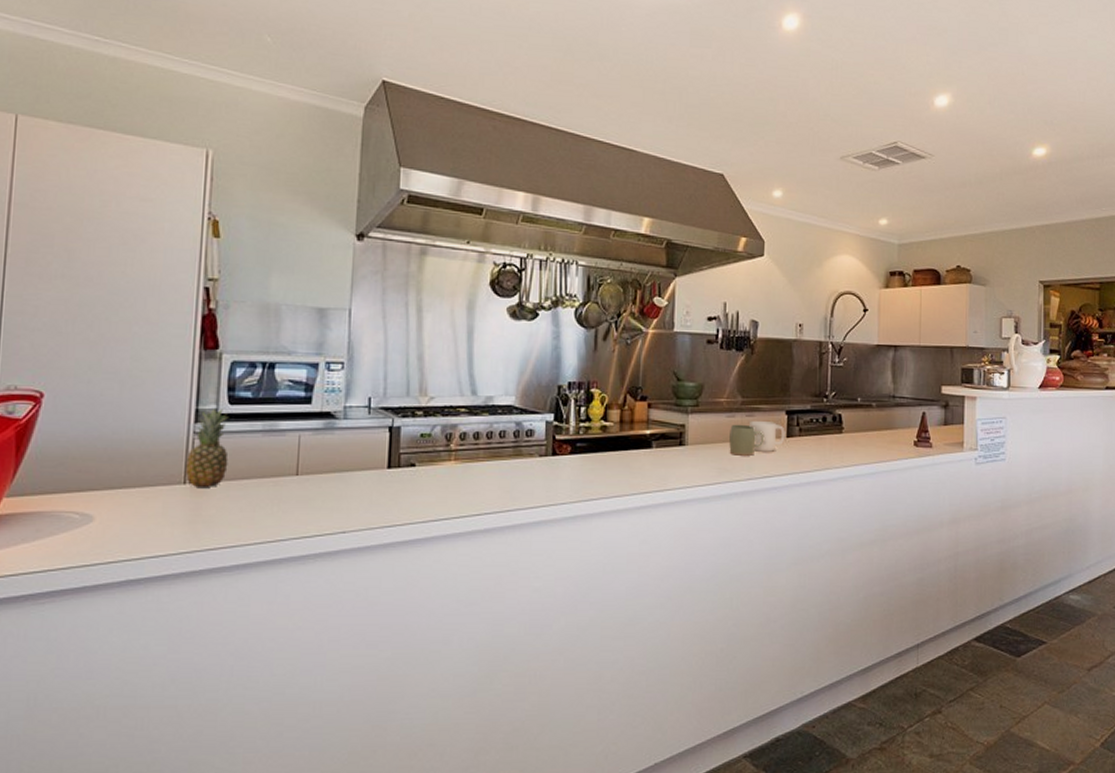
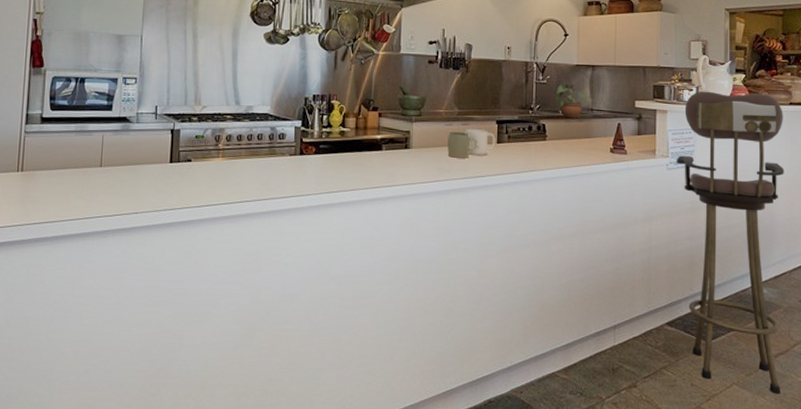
fruit: present [184,409,229,487] -> none [18,113,51,175]
potted plant: none [850,364,890,407] -> present [552,81,588,119]
bar stool: none [985,374,1100,712] -> present [676,91,784,395]

